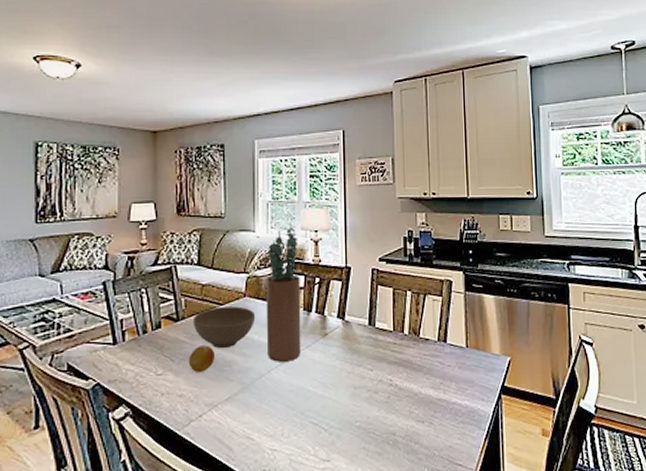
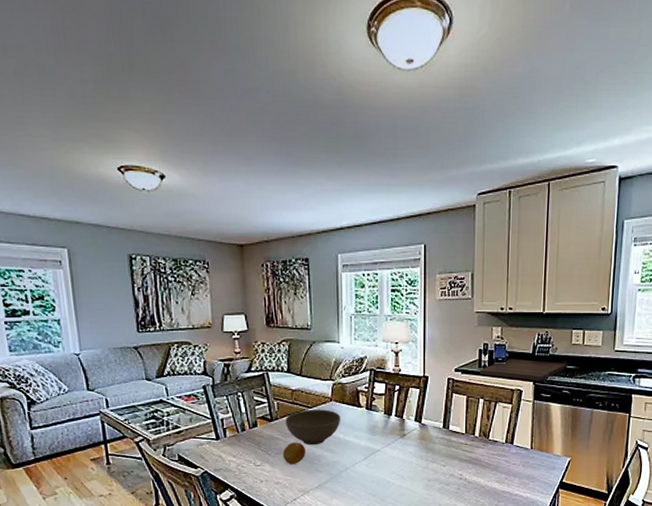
vase: present [265,224,302,362] -> none [349,336,382,457]
cutting board: none [405,246,497,271] -> present [479,358,567,382]

